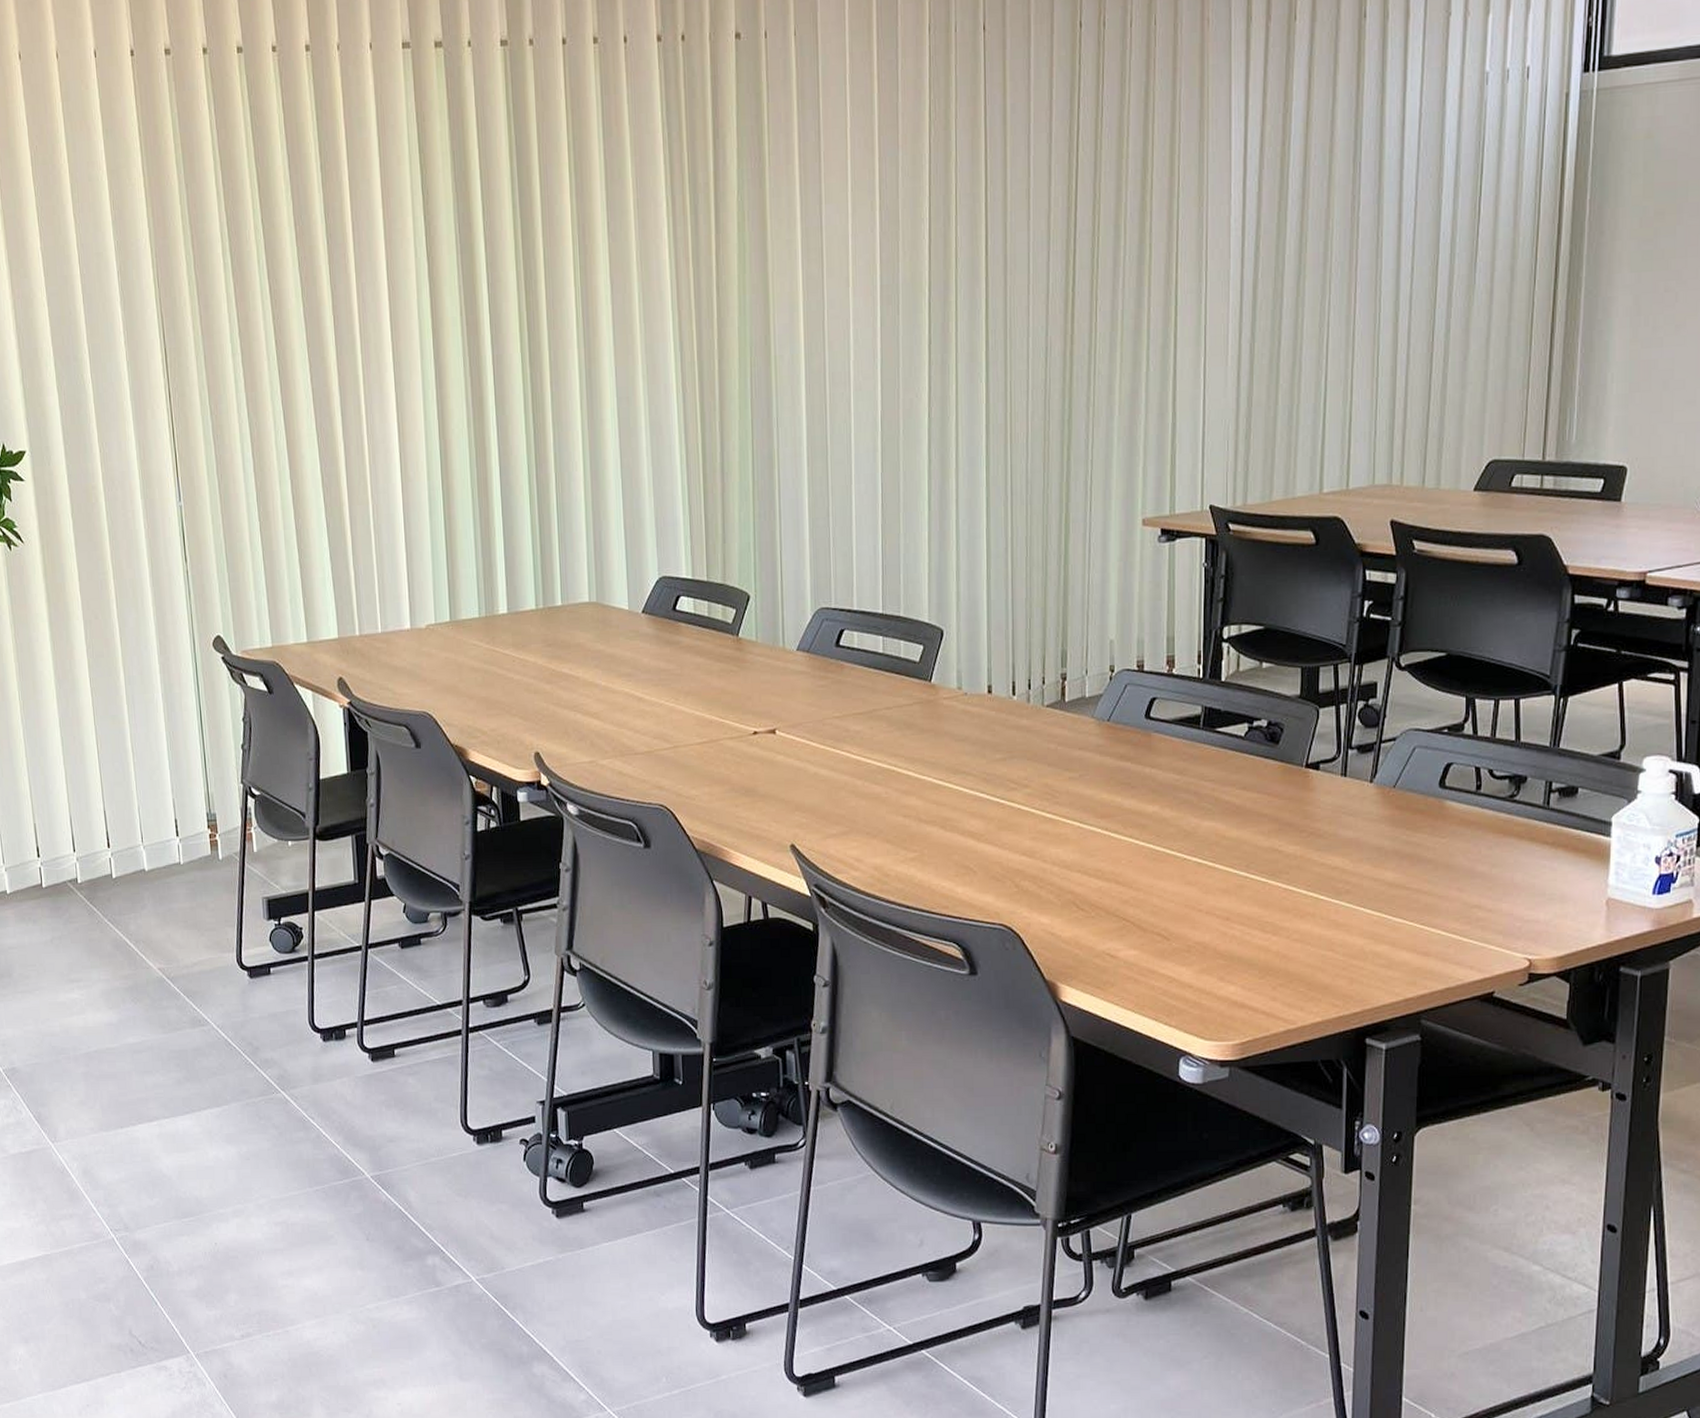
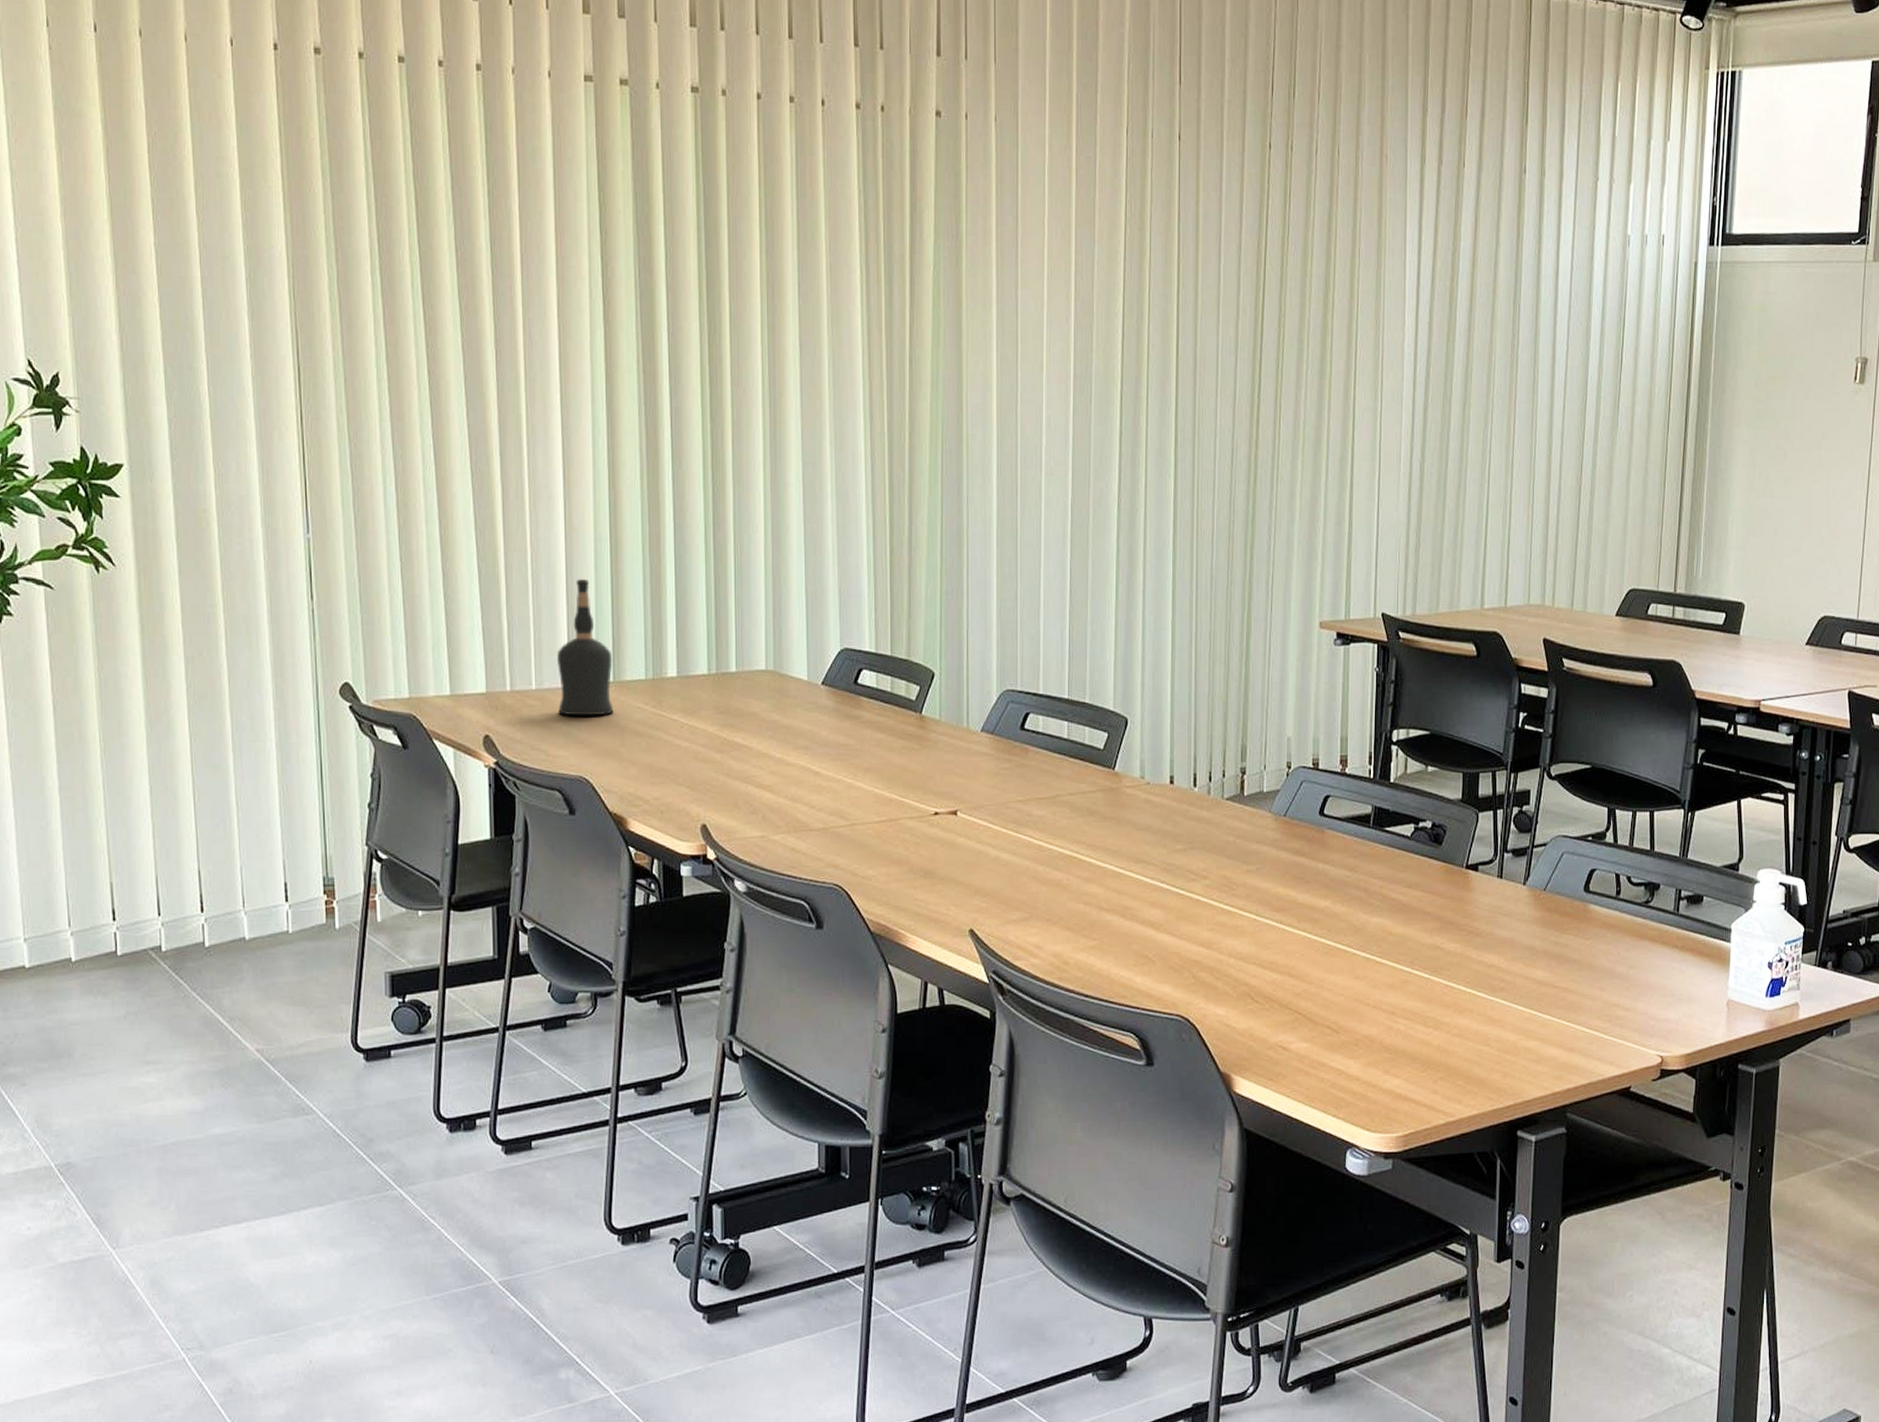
liquor bottle: none [399,526,452,656] -> present [557,579,614,716]

